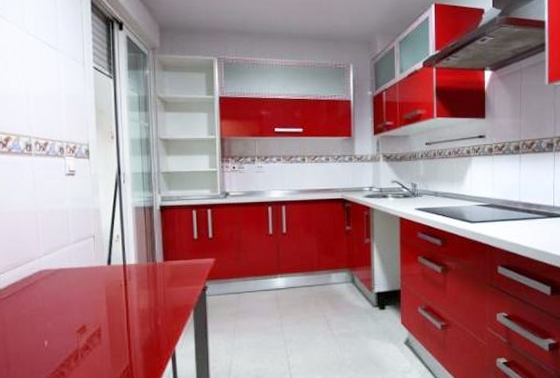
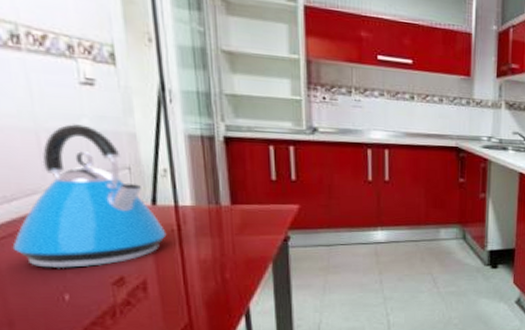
kettle: none [14,204,117,320] -> present [12,122,167,269]

